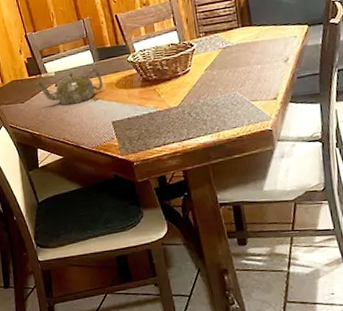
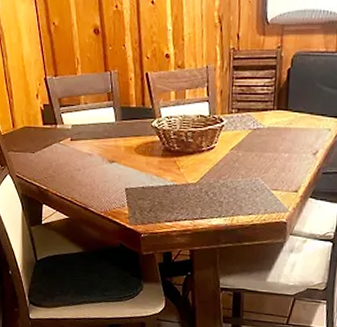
teapot: present [35,68,103,106] -> none [49,127,122,164]

